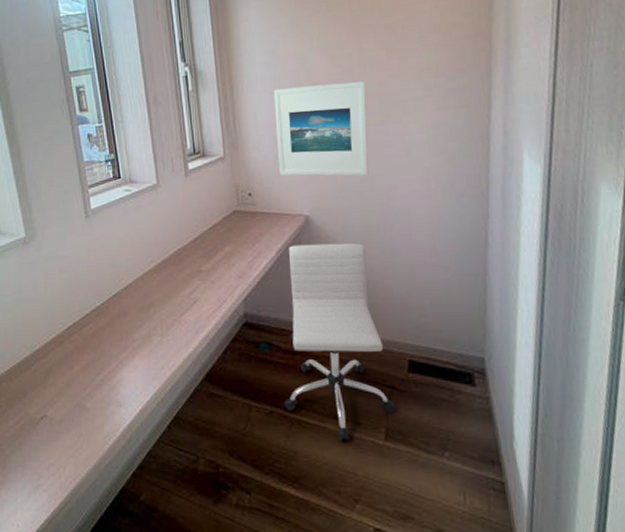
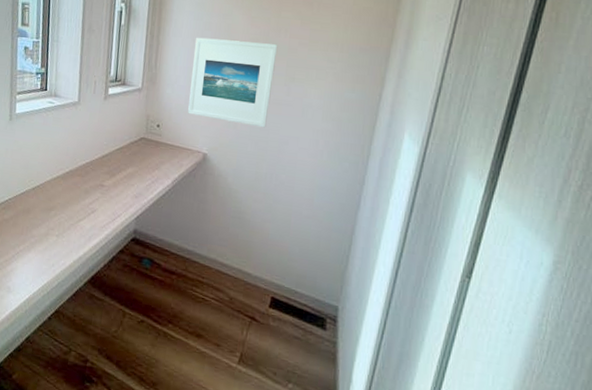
chair: present [284,243,396,441] -> none [155,177,253,359]

